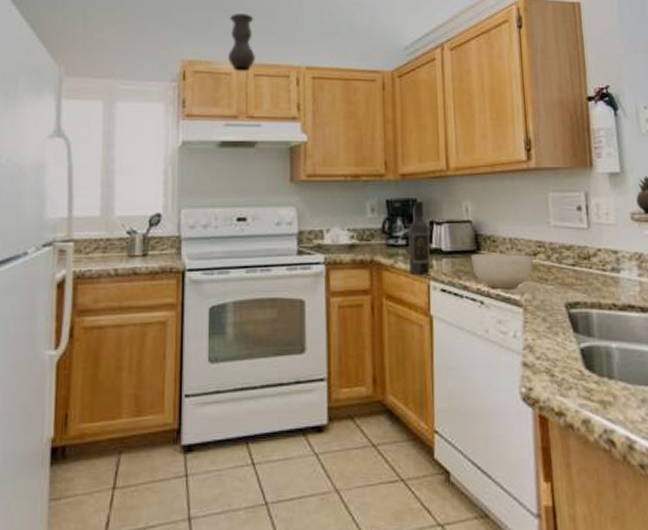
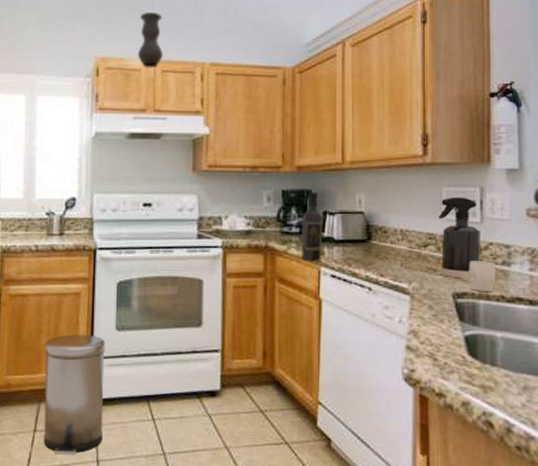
pedal bin: none [125,369,197,515] -> present [44,334,105,455]
bowl: present [471,253,534,289] -> none [362,243,424,277]
spray bottle: none [546,202,590,288] -> present [439,197,482,279]
mug: none [579,268,607,301] -> present [468,261,497,293]

